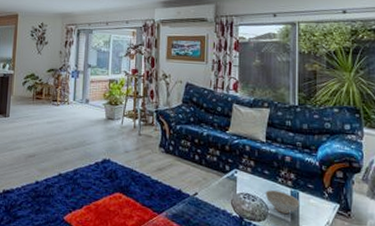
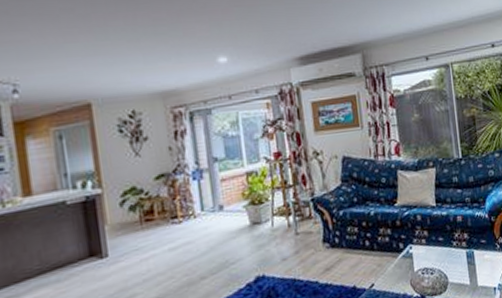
decorative bowl: present [265,190,300,214] -> none [442,255,476,279]

